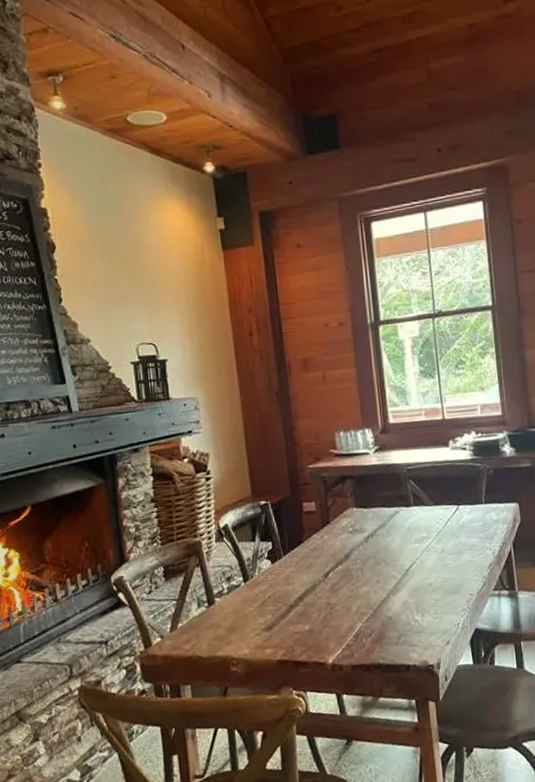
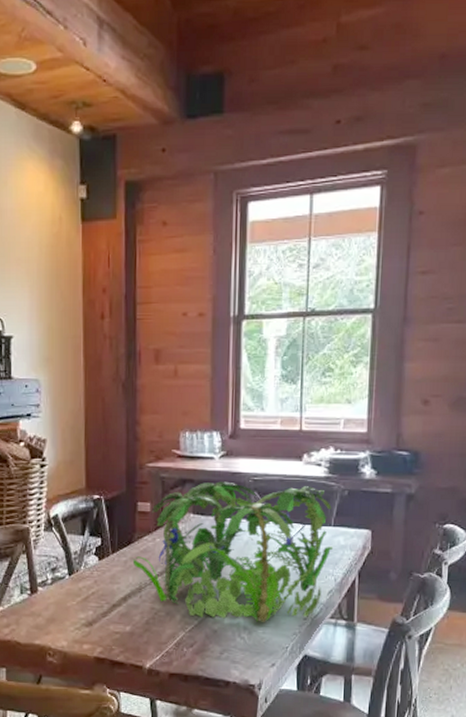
plant: none [304,469,488,607] -> present [132,481,334,623]

